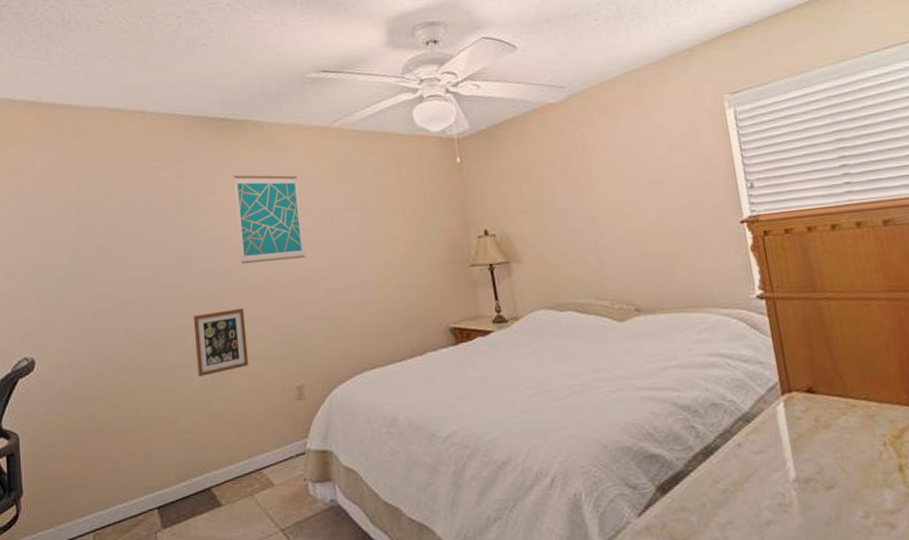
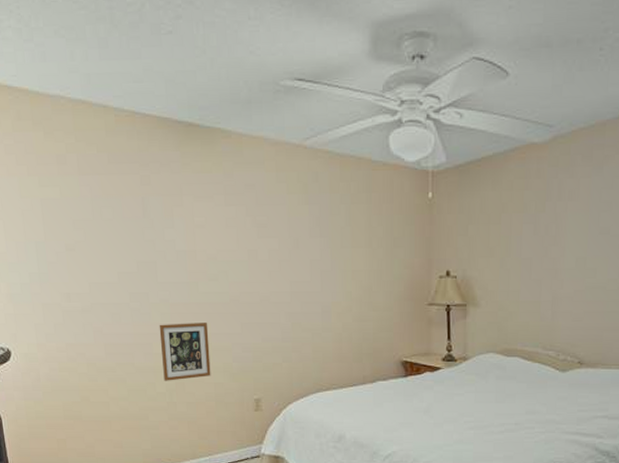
wall art: present [234,175,306,265] -> none [200,187,269,280]

